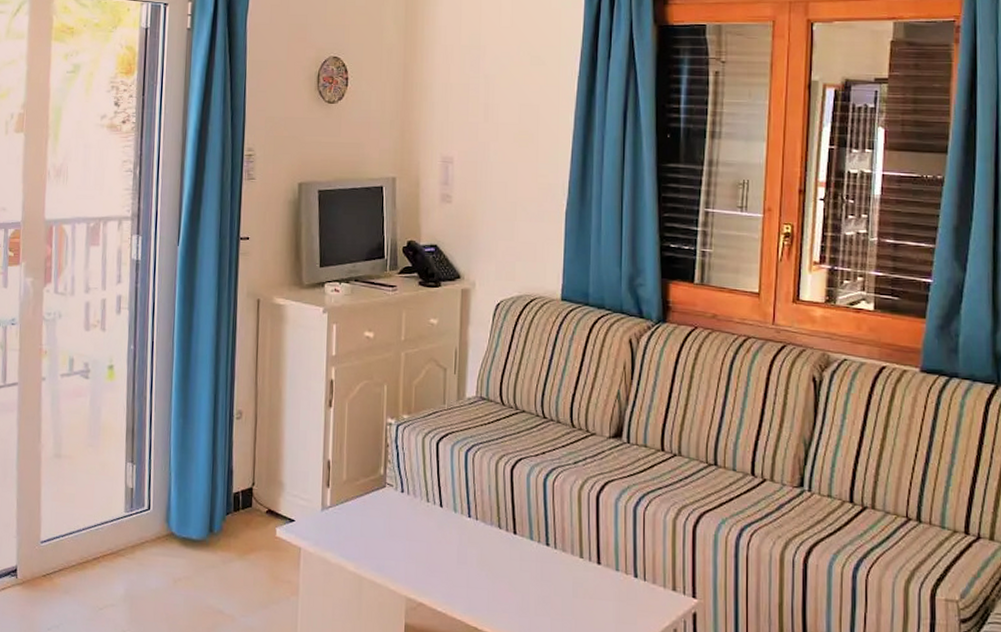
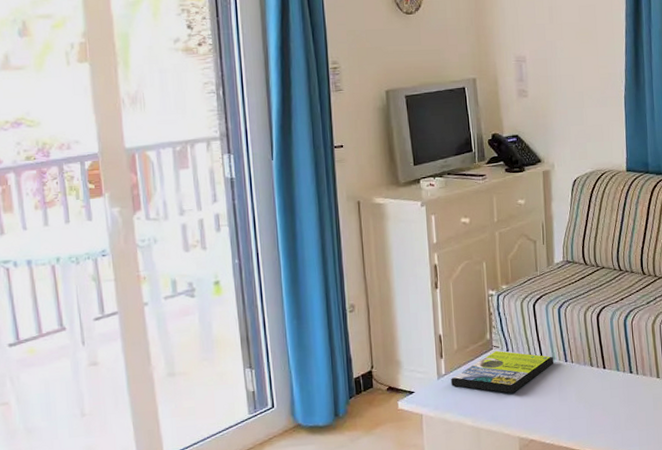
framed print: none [336,489,456,543] -> present [451,350,554,394]

